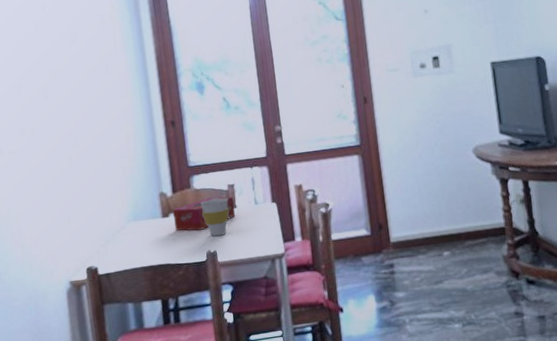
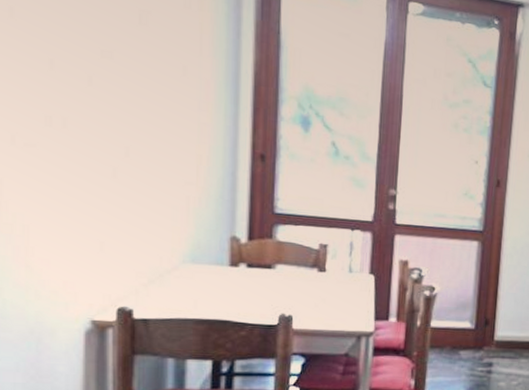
tissue box: present [173,196,235,231] -> none [245,254,323,289]
cup: present [200,198,229,236] -> none [281,256,317,300]

